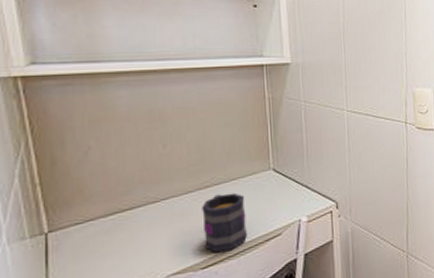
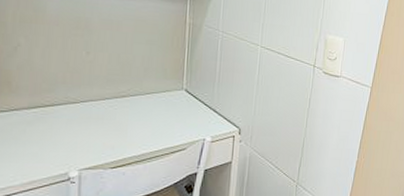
mug: present [202,192,247,253] -> none [116,105,157,157]

